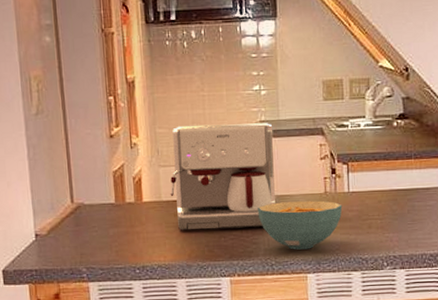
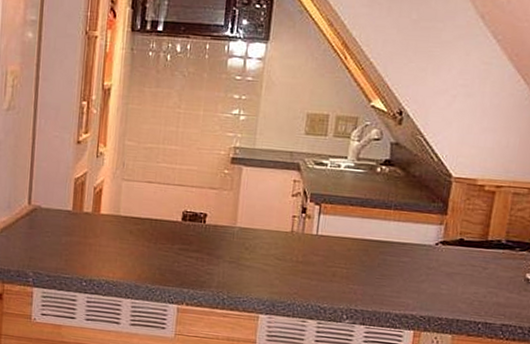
coffee maker: present [170,123,275,231] -> none [129,140,247,258]
cereal bowl: present [257,200,343,250] -> none [217,234,308,289]

